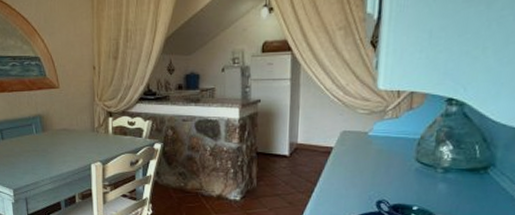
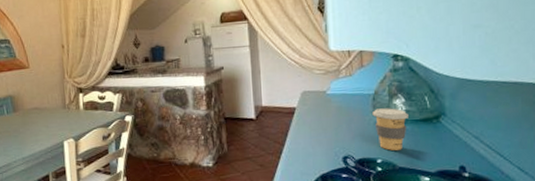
coffee cup: none [415,154,454,199] -> present [372,108,408,151]

